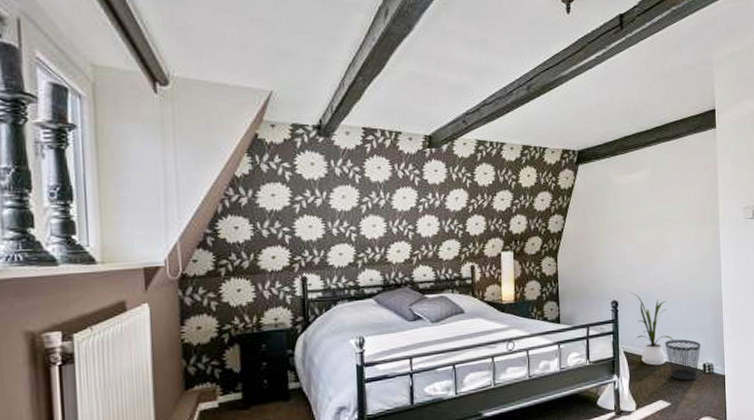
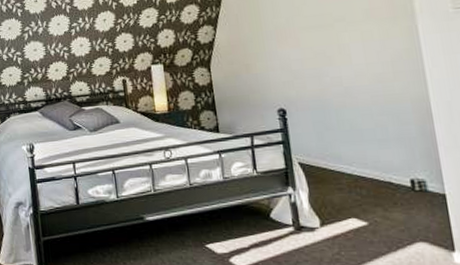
house plant: present [631,292,673,366] -> none [301,99,363,179]
wastebasket: present [665,339,701,381] -> none [352,150,405,198]

